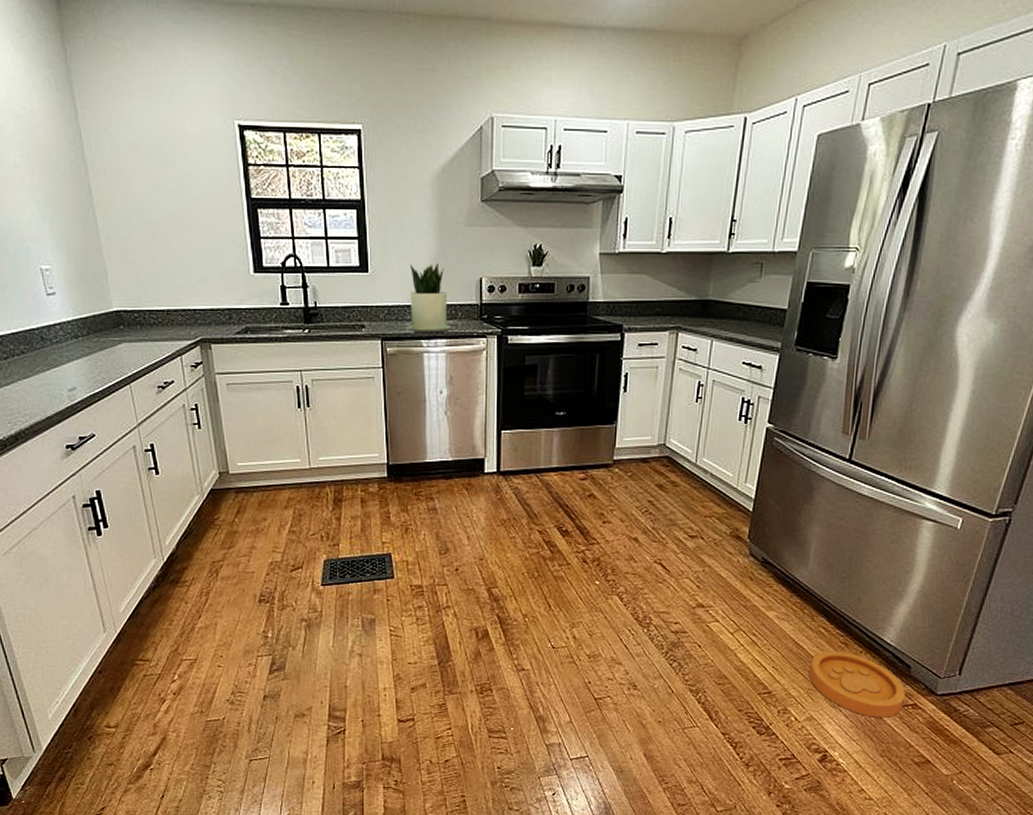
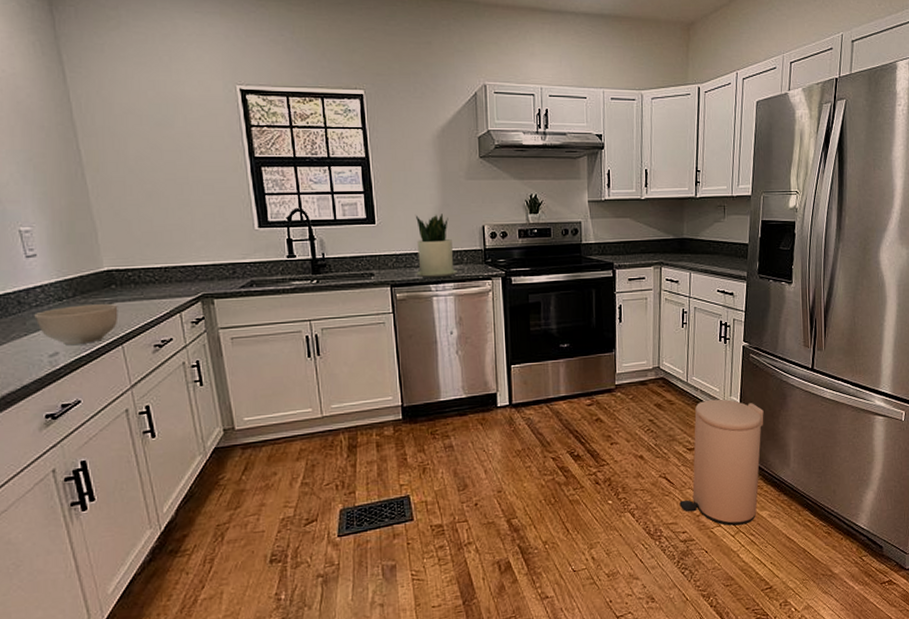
bowl: none [55,344,127,382] -> present [34,304,119,346]
pedal bin: none [674,484,784,623] -> present [679,399,764,526]
pet bowl: present [808,651,906,718] -> none [801,540,882,598]

